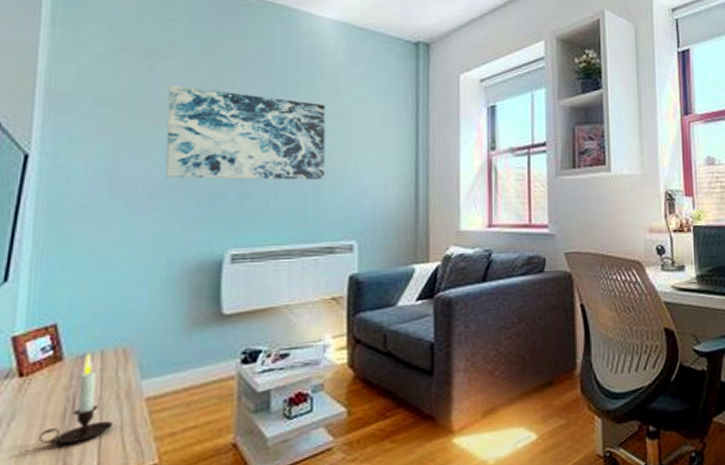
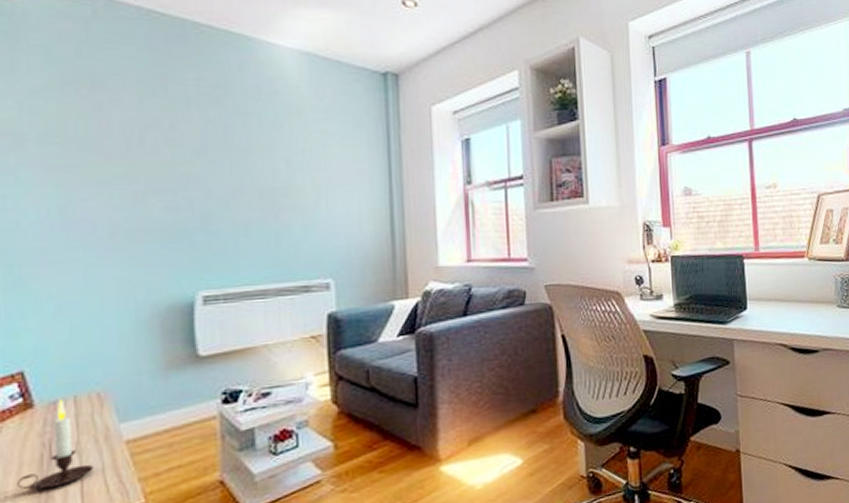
wall art: present [166,85,326,181] -> none [120,121,295,220]

